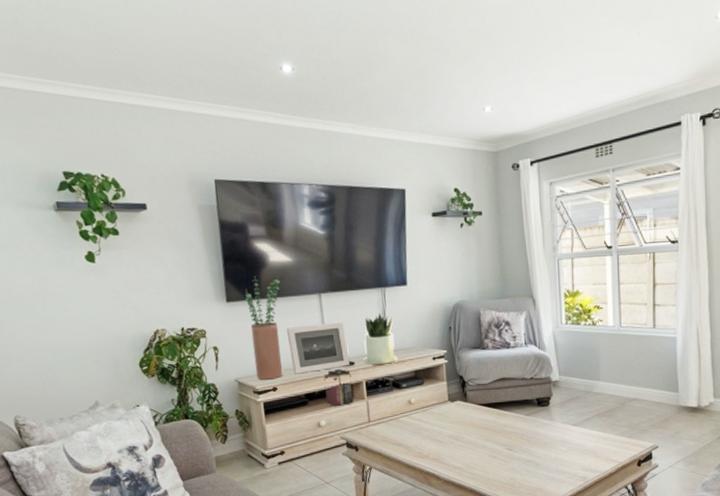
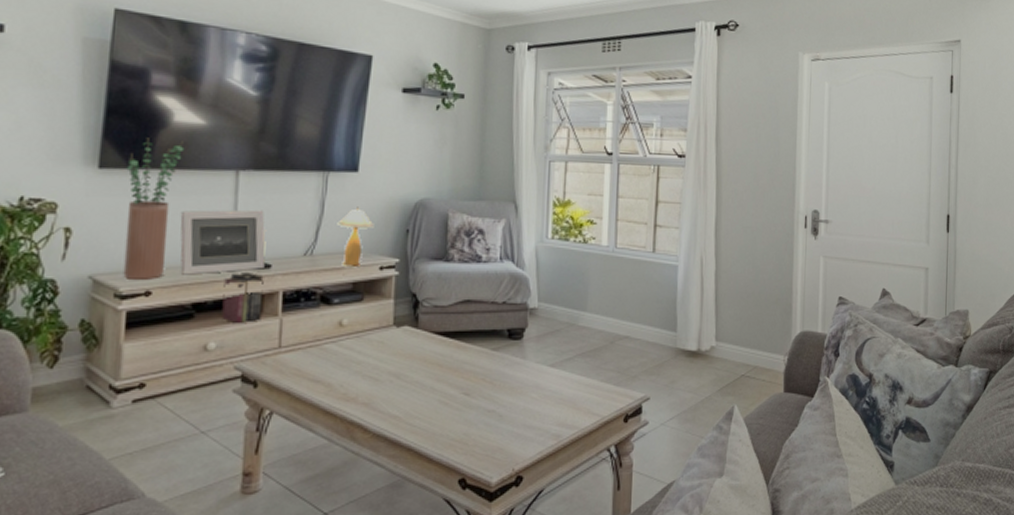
planter: present [363,313,397,365] -> none [284,203,333,271]
table lamp: none [398,313,423,359] -> present [339,207,373,266]

